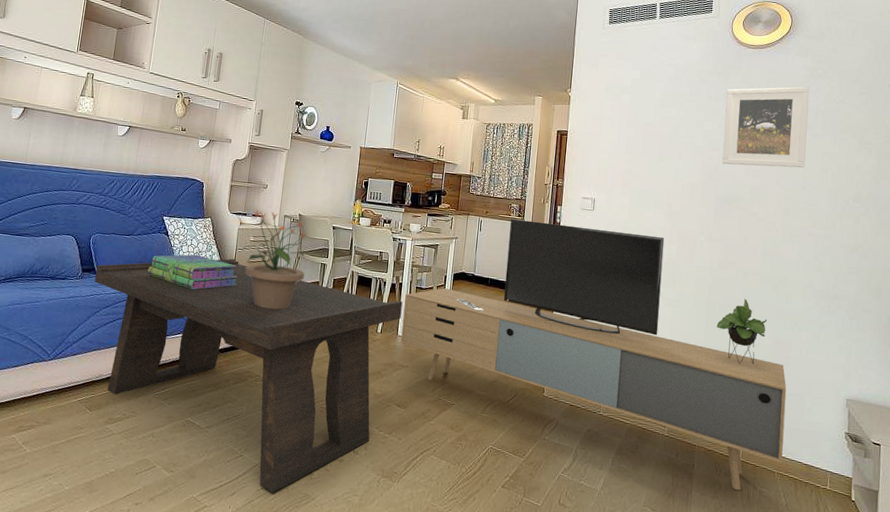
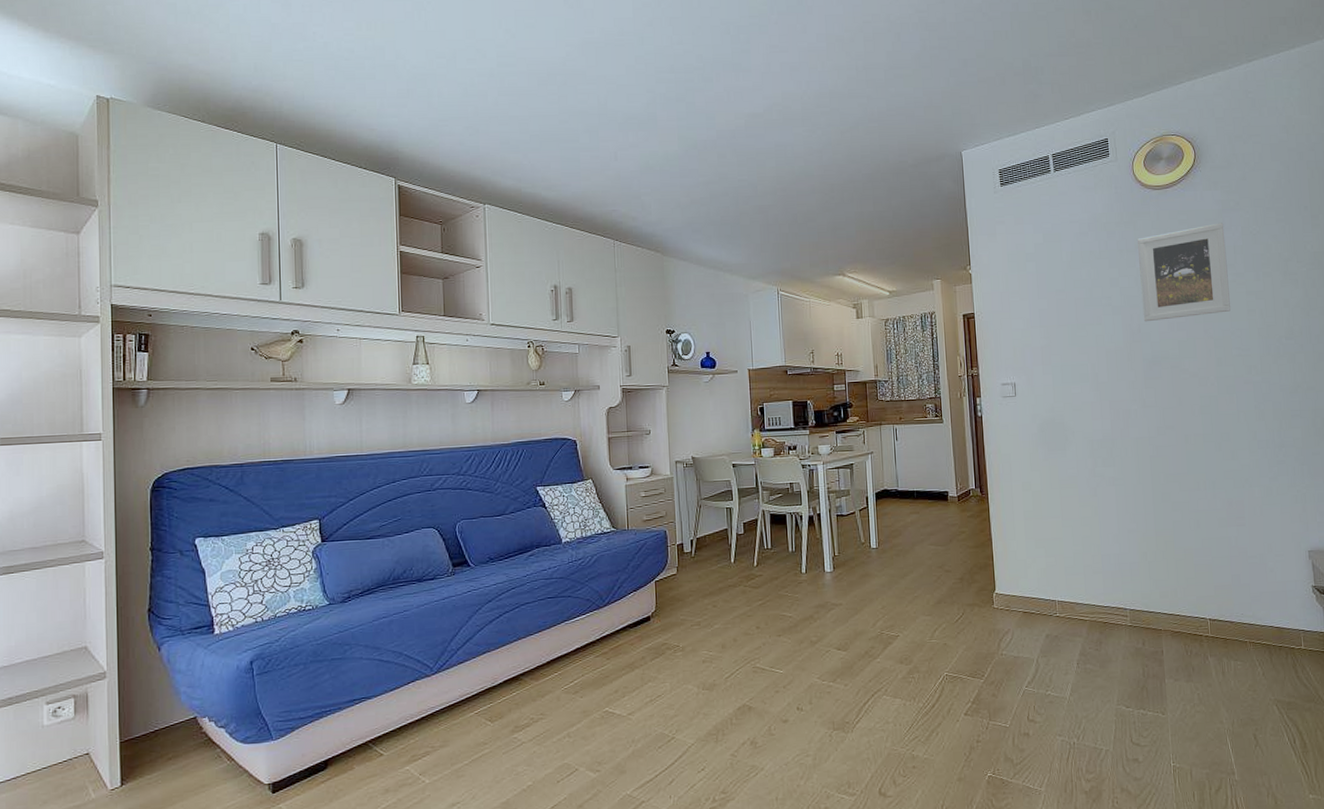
coffee table: present [94,258,403,494] -> none [468,520,825,772]
stack of books: present [147,254,239,290] -> none [529,523,636,565]
potted plant: present [242,209,307,309] -> none [634,460,710,569]
media console: present [400,218,787,491] -> none [826,412,1253,669]

